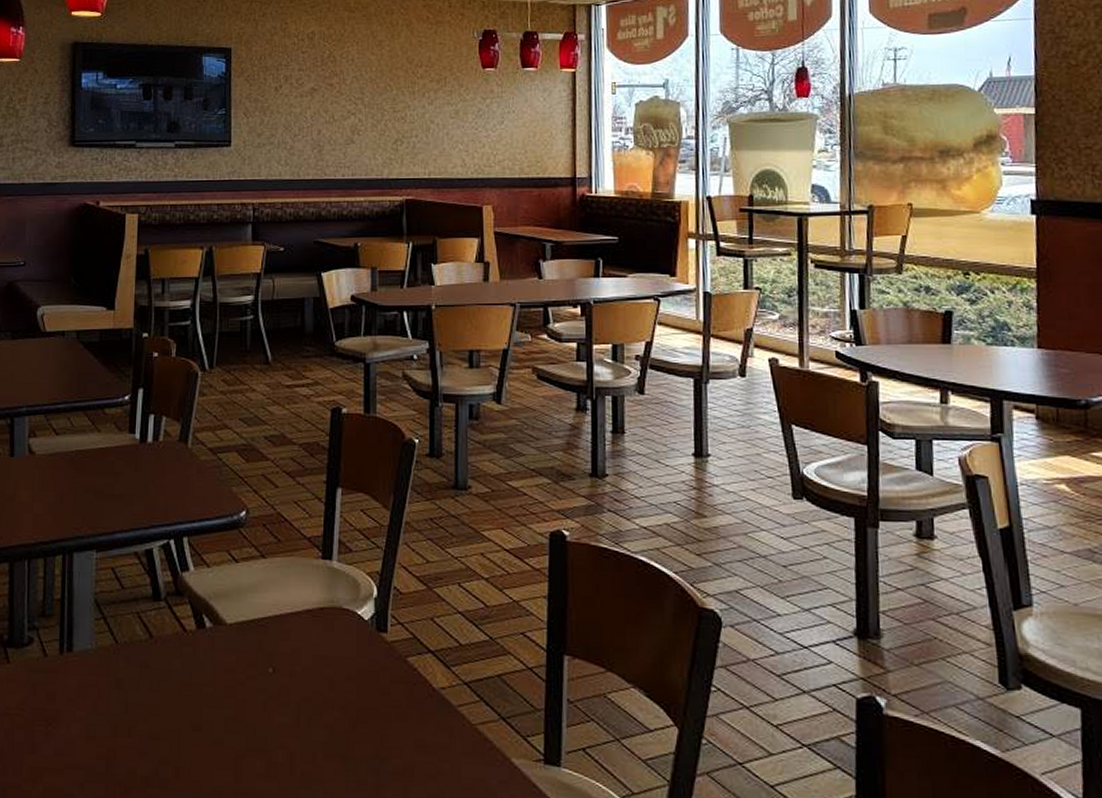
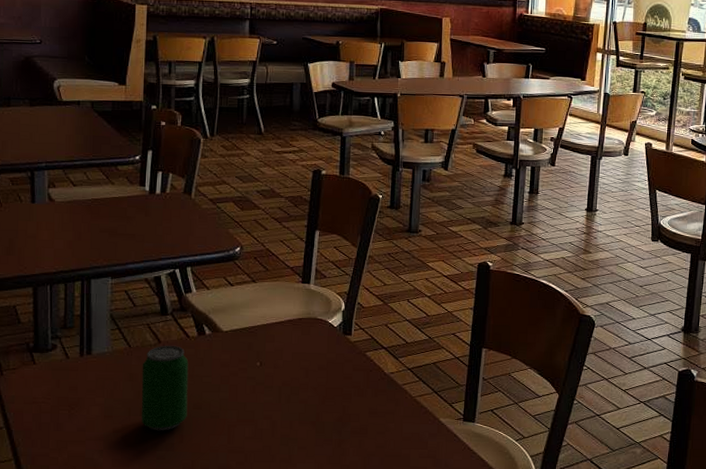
beverage can: none [129,641,186,760] -> present [141,345,189,431]

